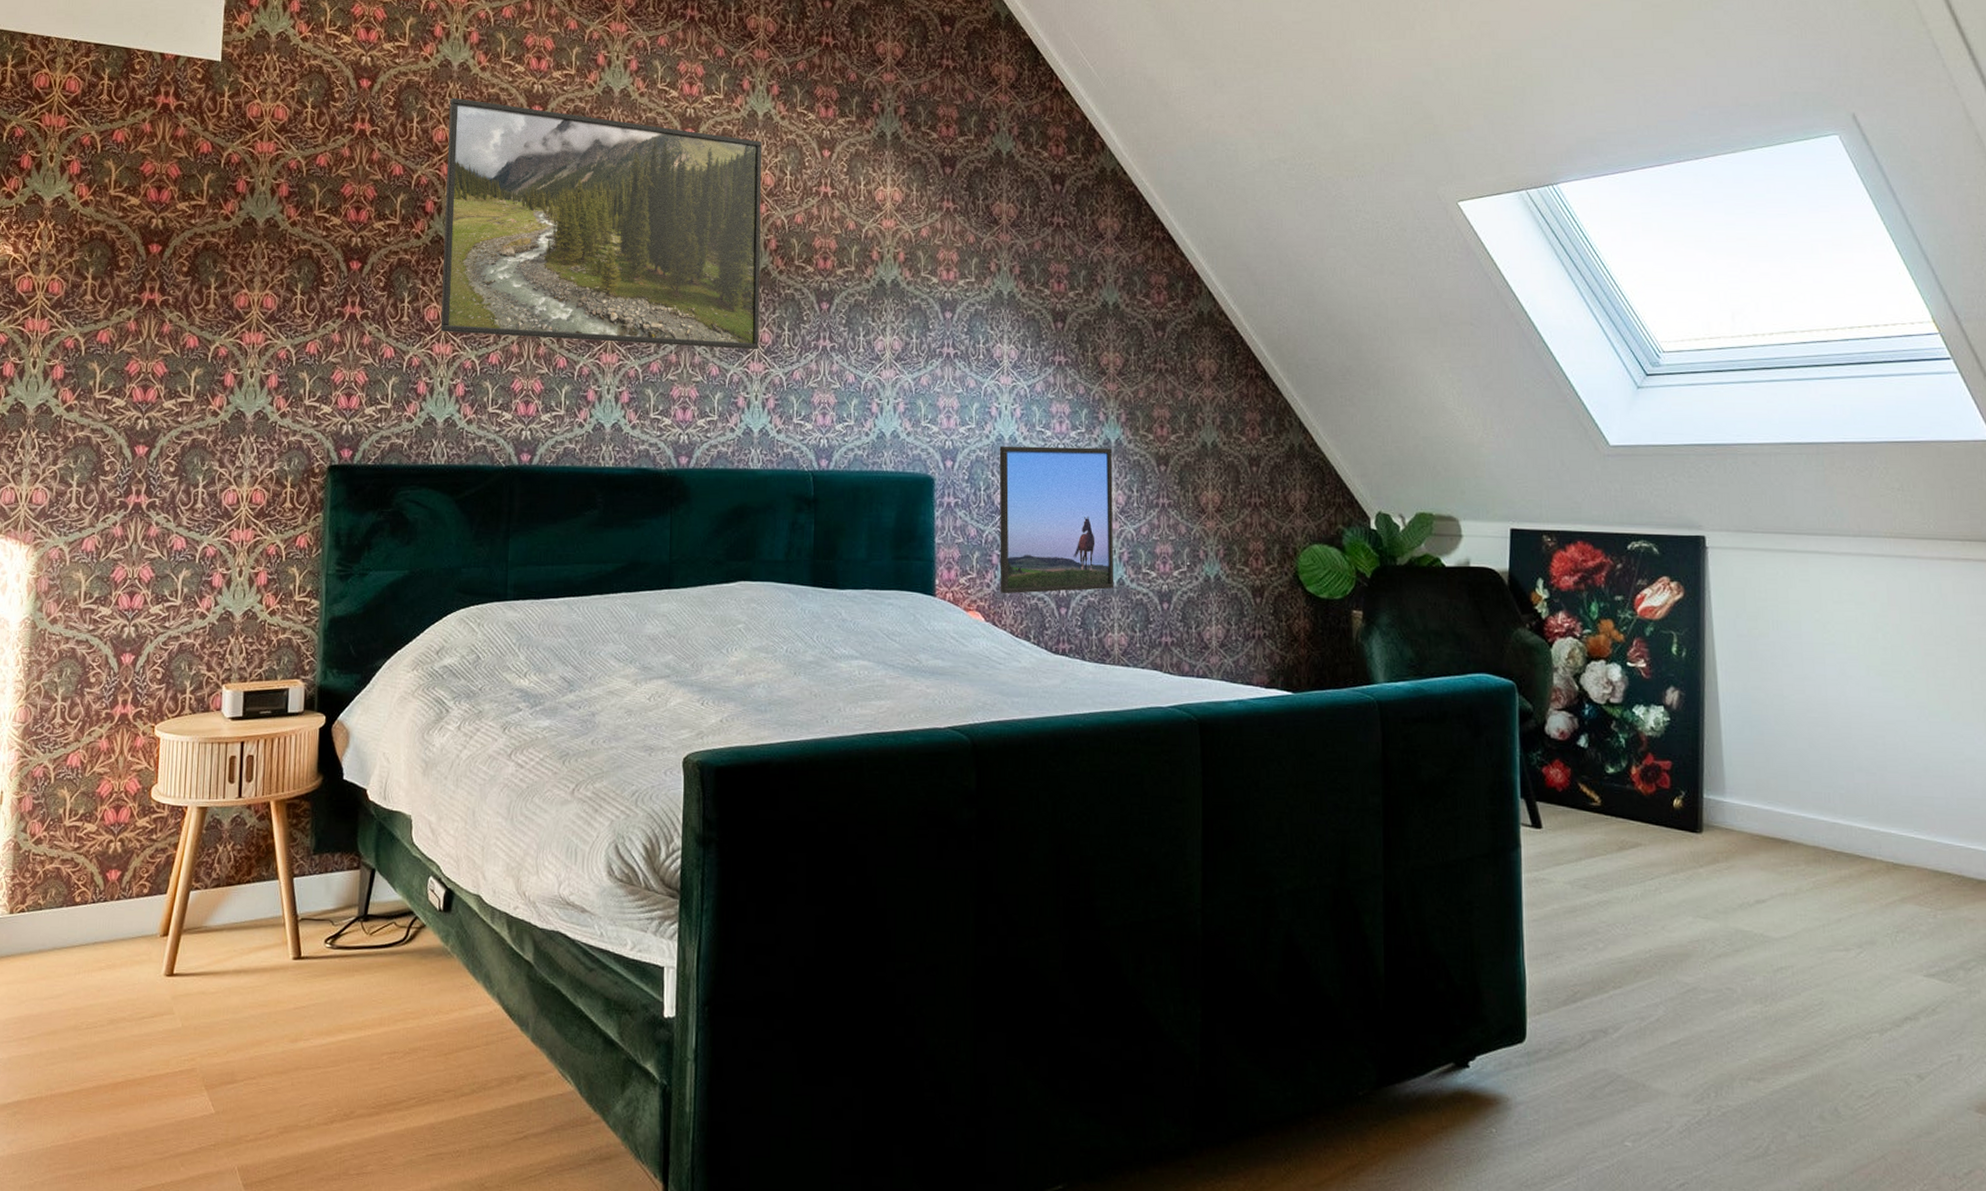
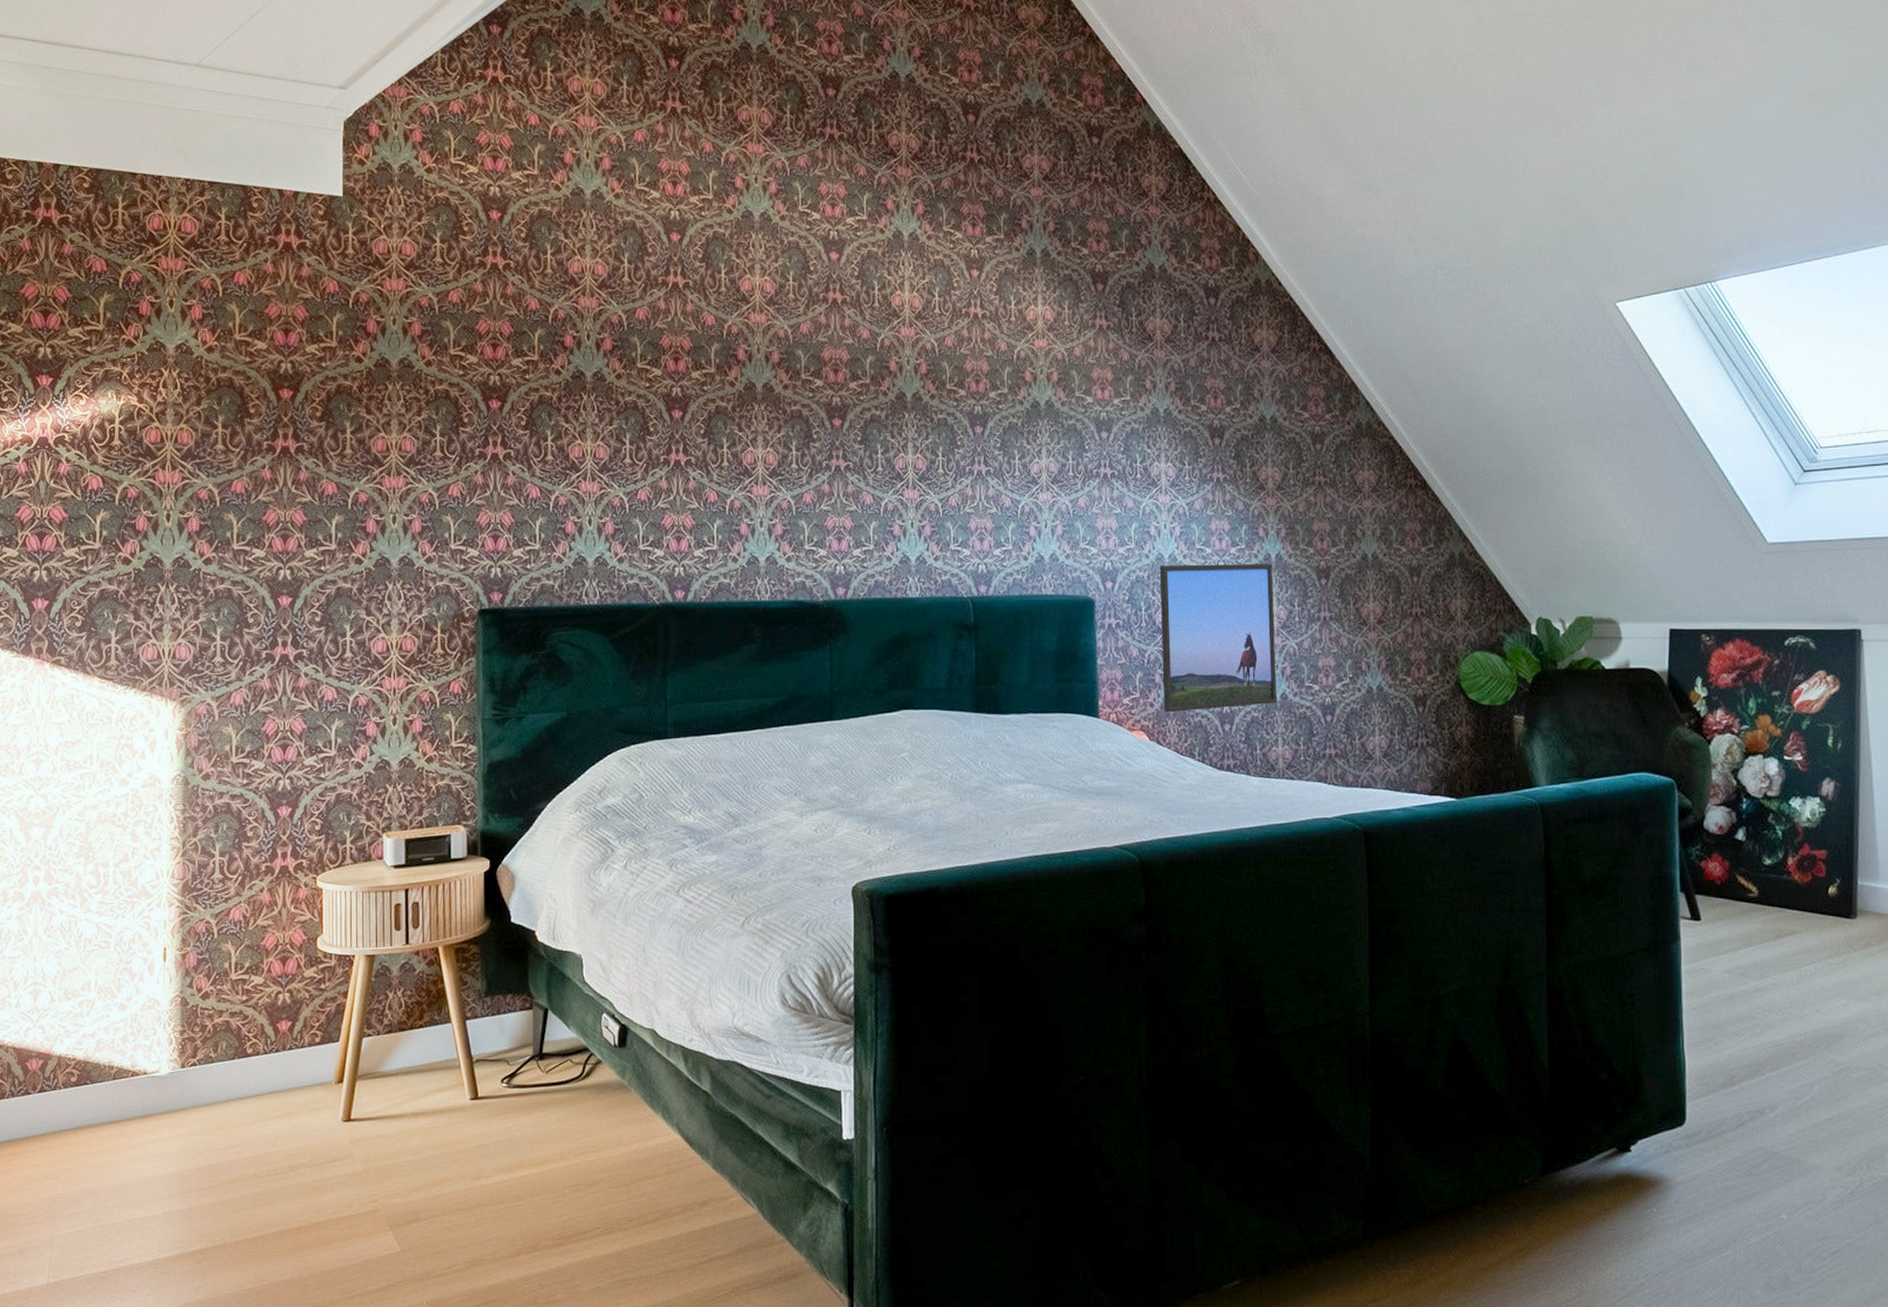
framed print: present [440,98,762,350] -> none [584,227,913,477]

